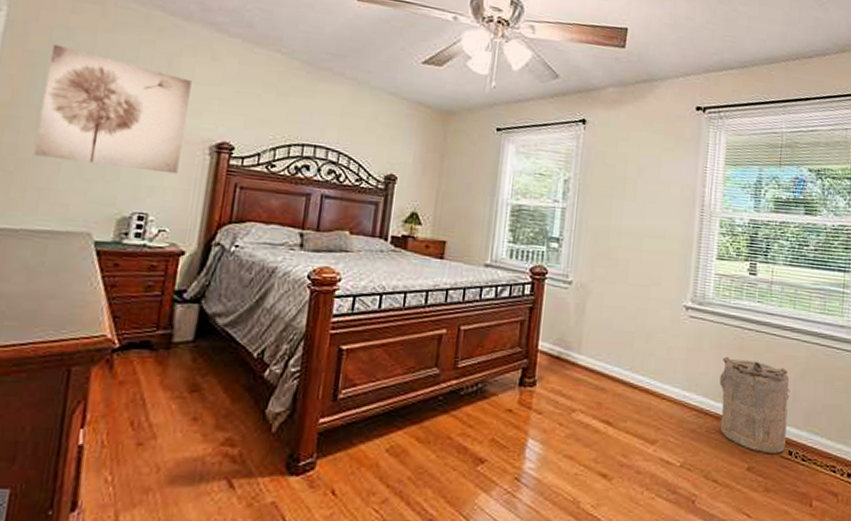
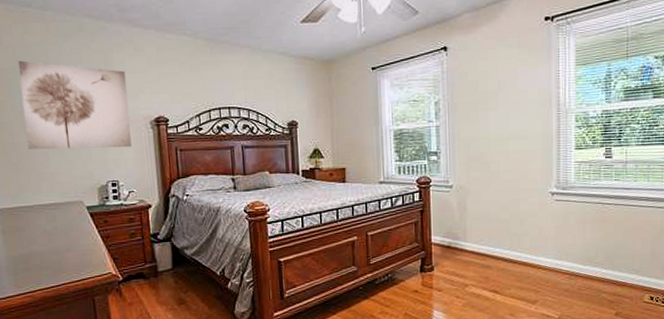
laundry hamper: present [719,356,790,453] -> none [586,228,649,301]

